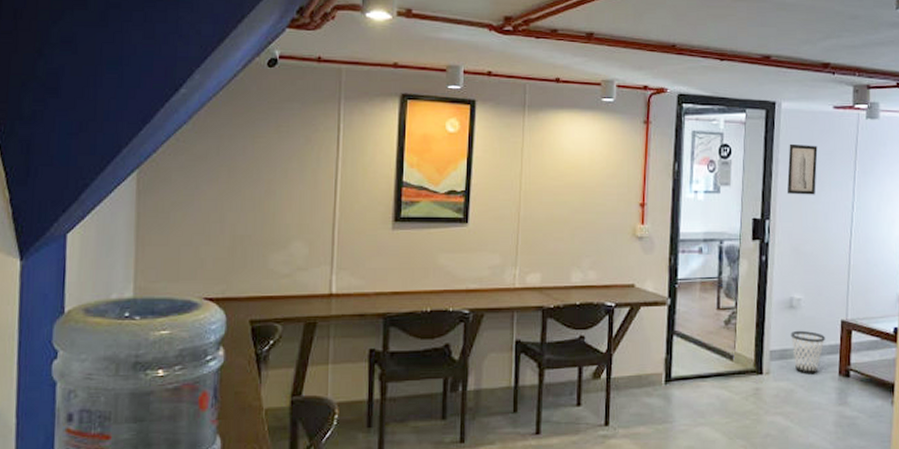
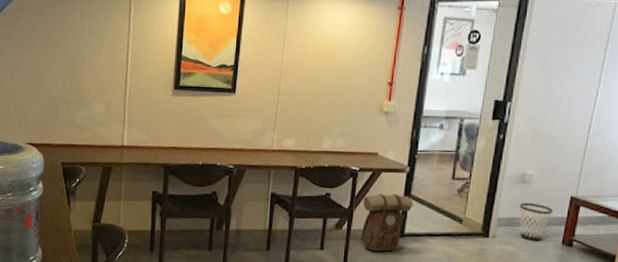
backpack: none [621,331,678,402] -> present [359,194,413,252]
wall art: present [787,143,818,195] -> none [532,31,568,81]

